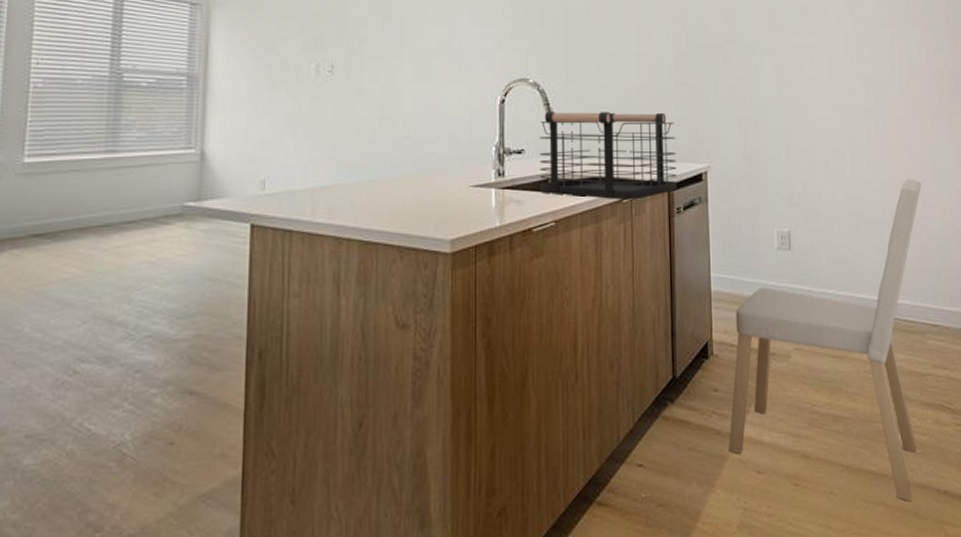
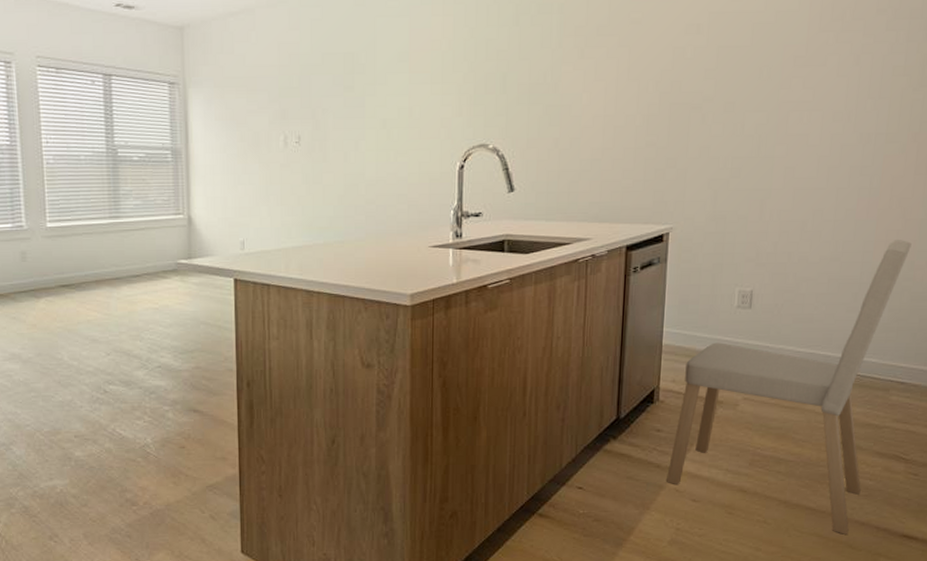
dish rack: present [539,112,677,200] -> none [496,175,638,260]

